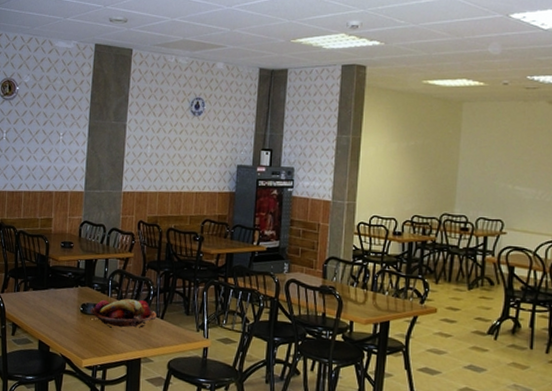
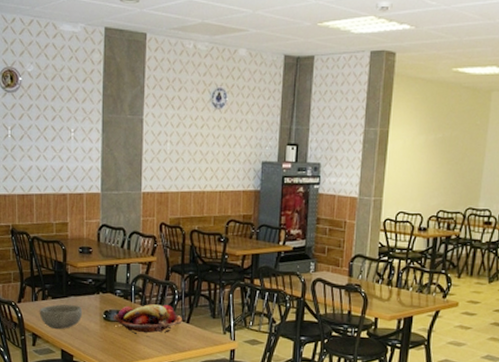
bowl: none [20,296,62,320] -> present [39,304,83,329]

